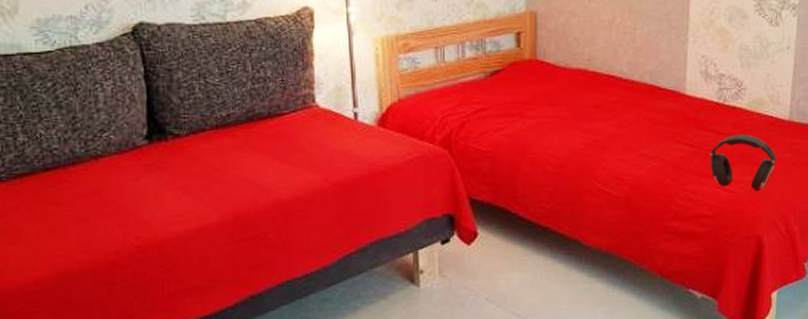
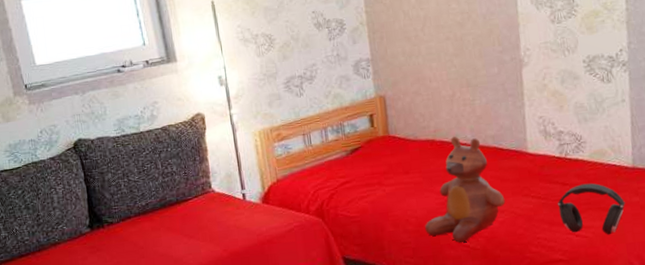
teddy bear: none [566,67,656,190] -> present [425,136,506,244]

